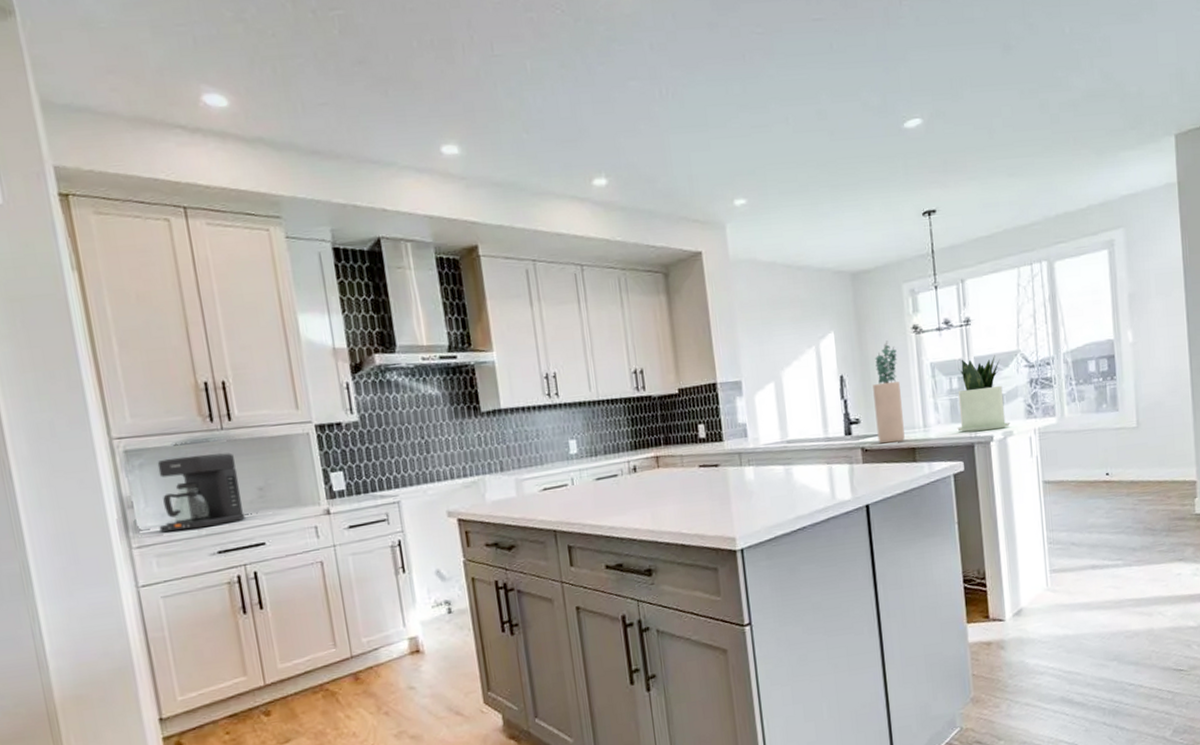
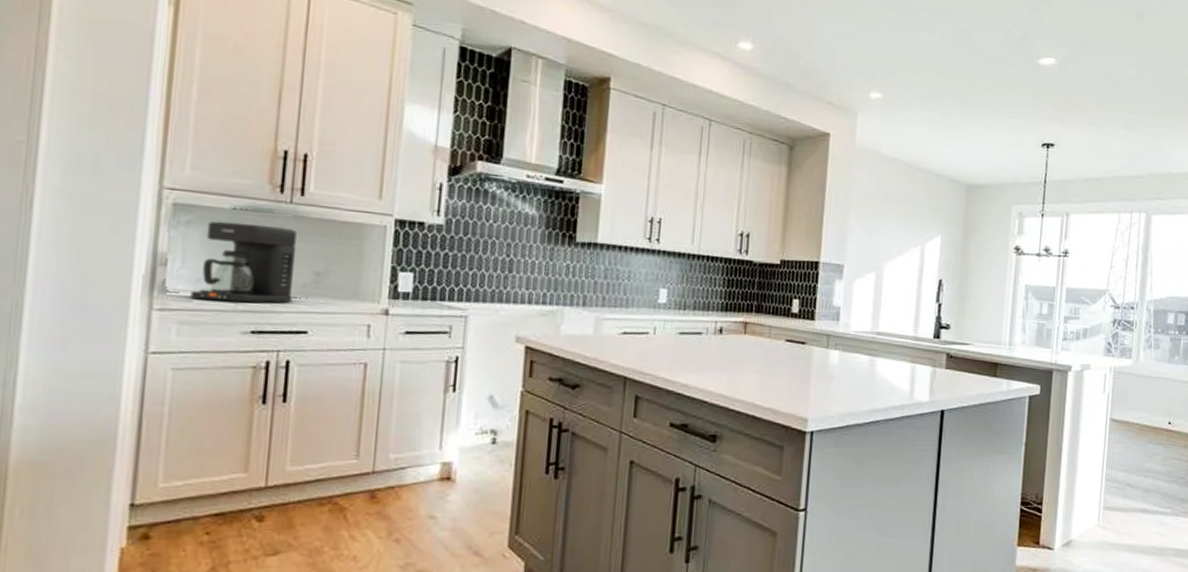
vase: present [873,340,905,444] -> none [964,255,996,355]
planter: present [957,355,1010,432] -> none [1040,287,1090,361]

